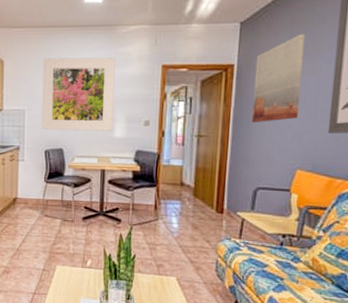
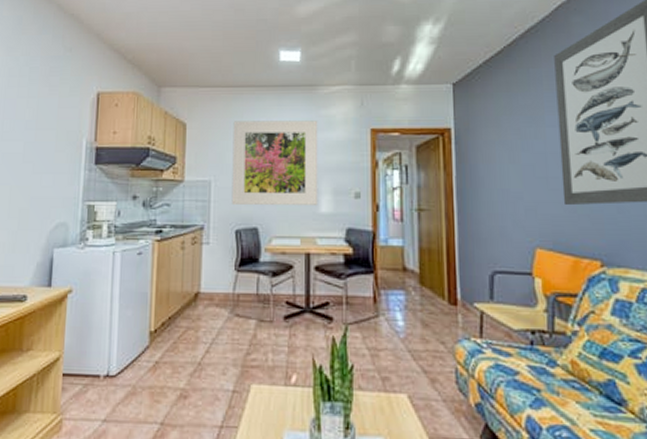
wall art: present [251,33,305,123] -> none [474,95,528,194]

